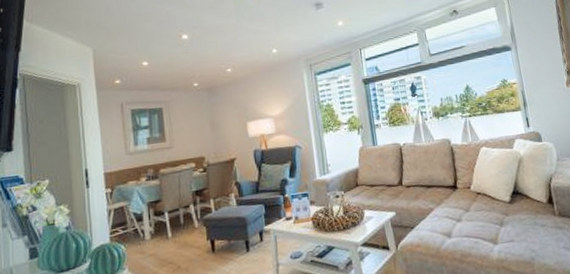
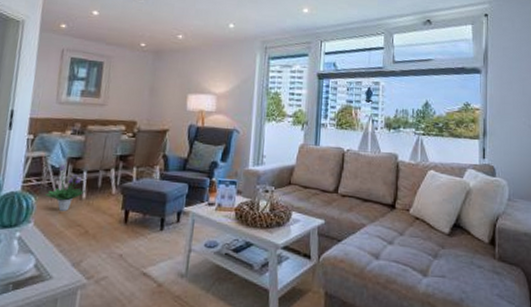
potted plant: none [134,209,170,253] -> present [45,163,85,211]

